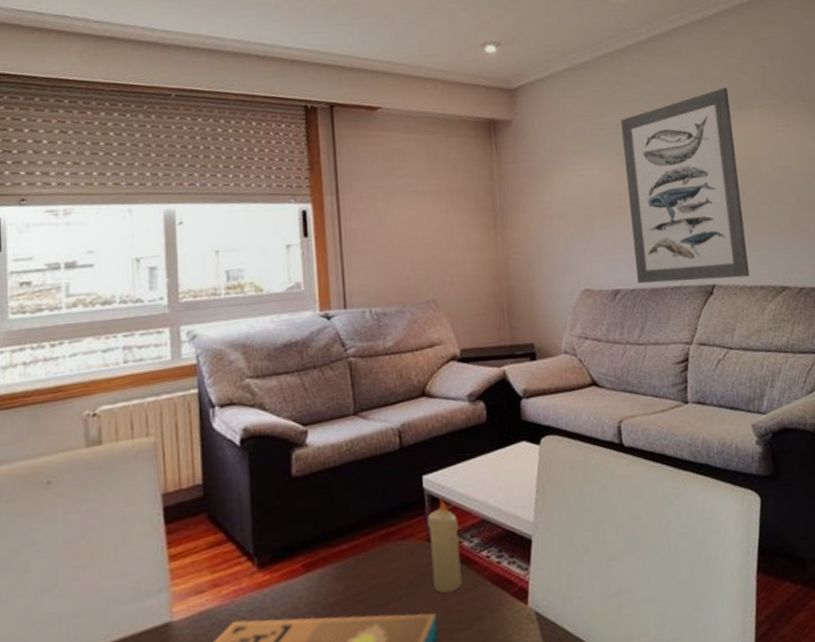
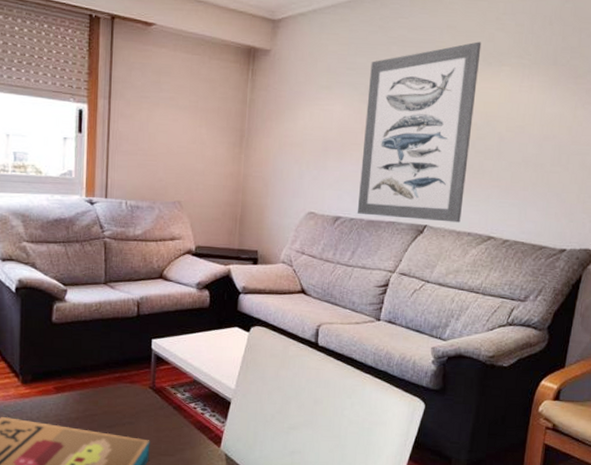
candle: present [427,497,462,594] -> none [150,358,176,428]

